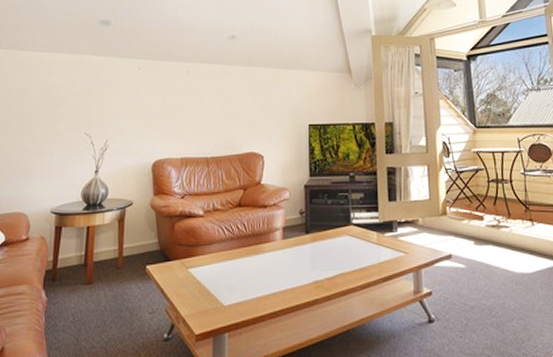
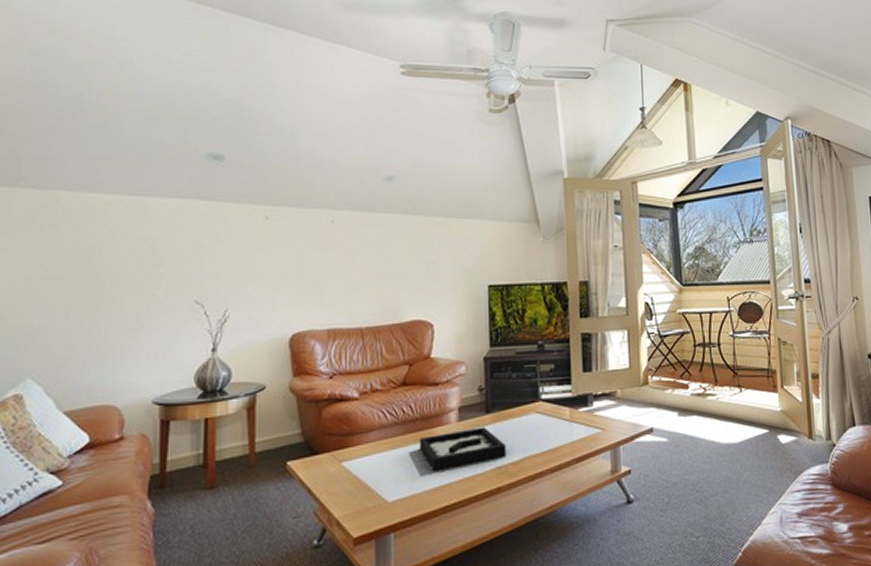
decorative tray: none [251,245,322,282] -> present [419,427,506,472]

